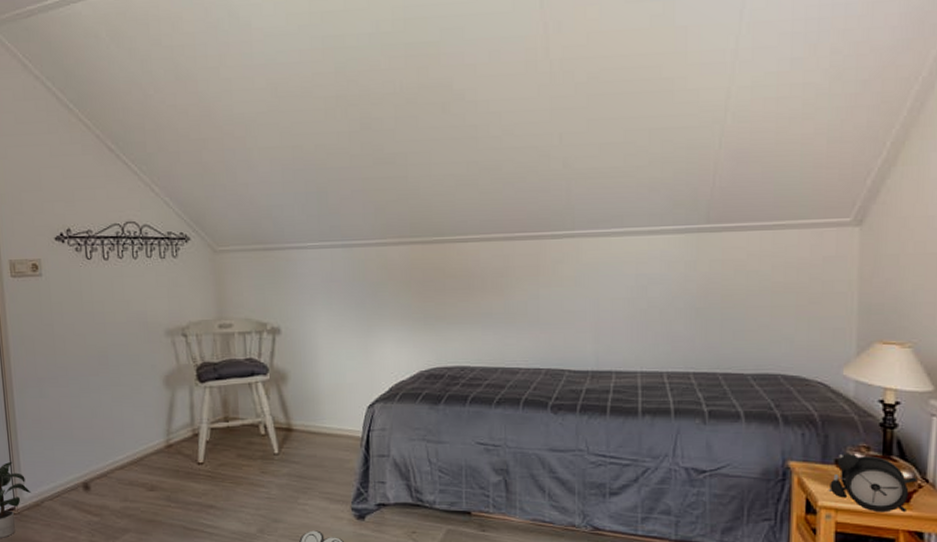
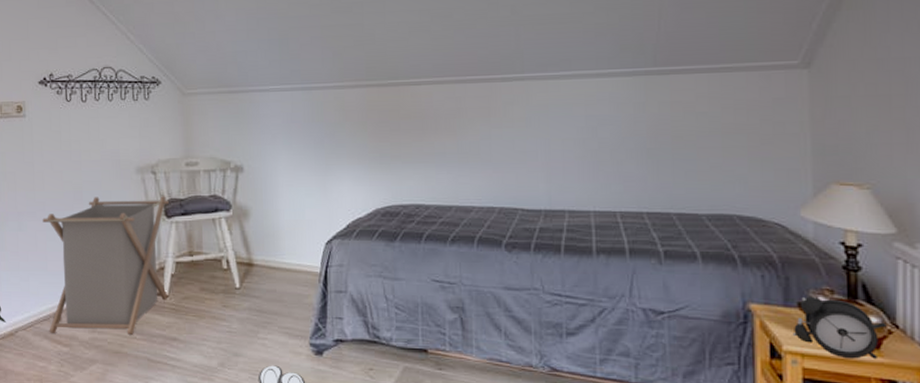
laundry basket: none [65,360,202,503] -> present [42,196,169,335]

